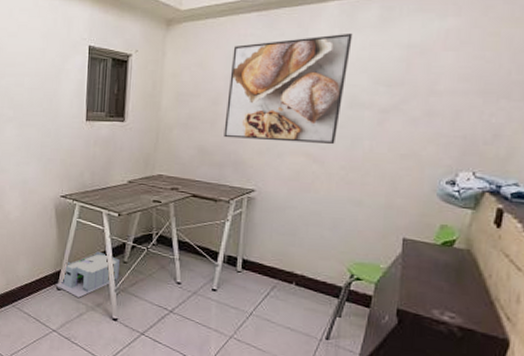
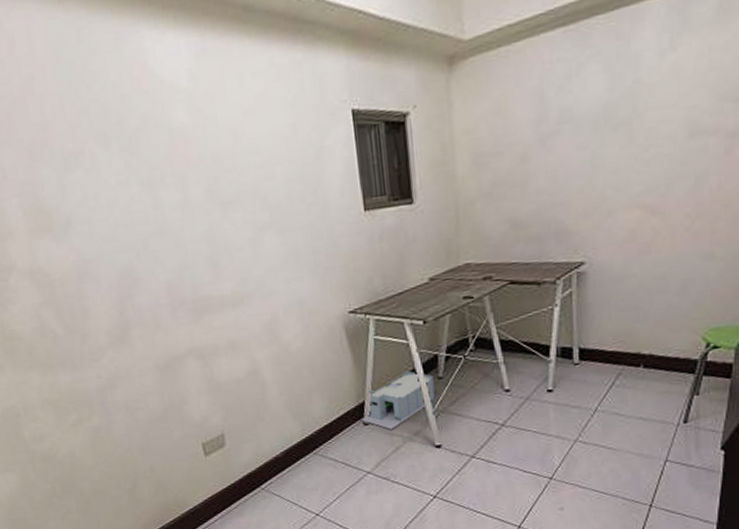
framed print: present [224,33,353,145] -> none [538,36,687,203]

